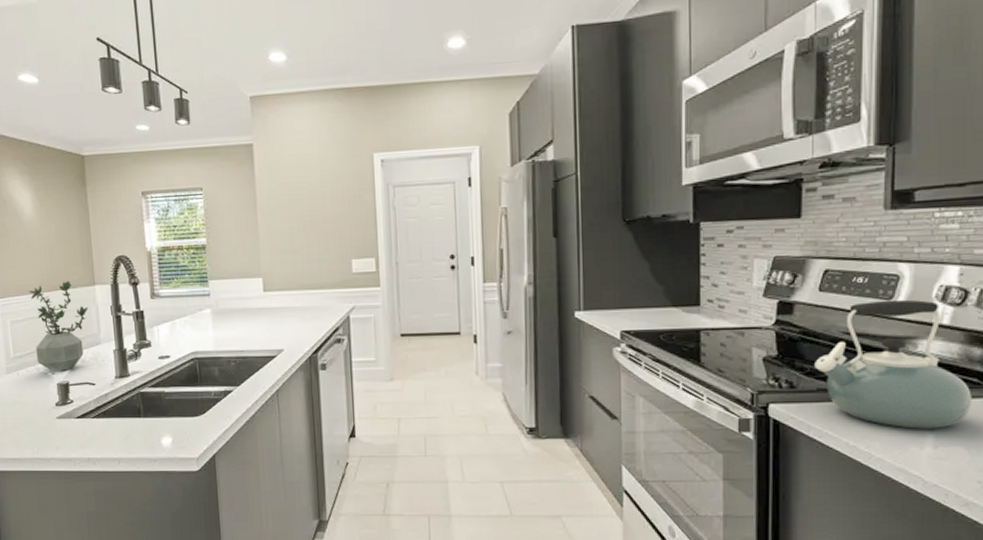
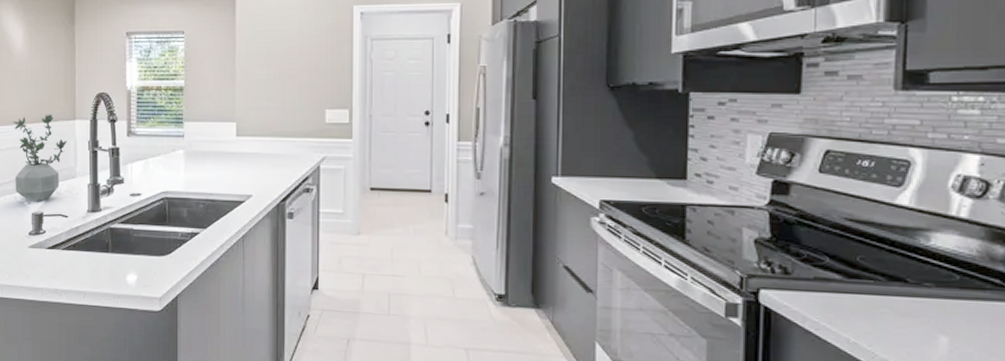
kettle: present [815,299,972,429] -> none [812,186,993,332]

